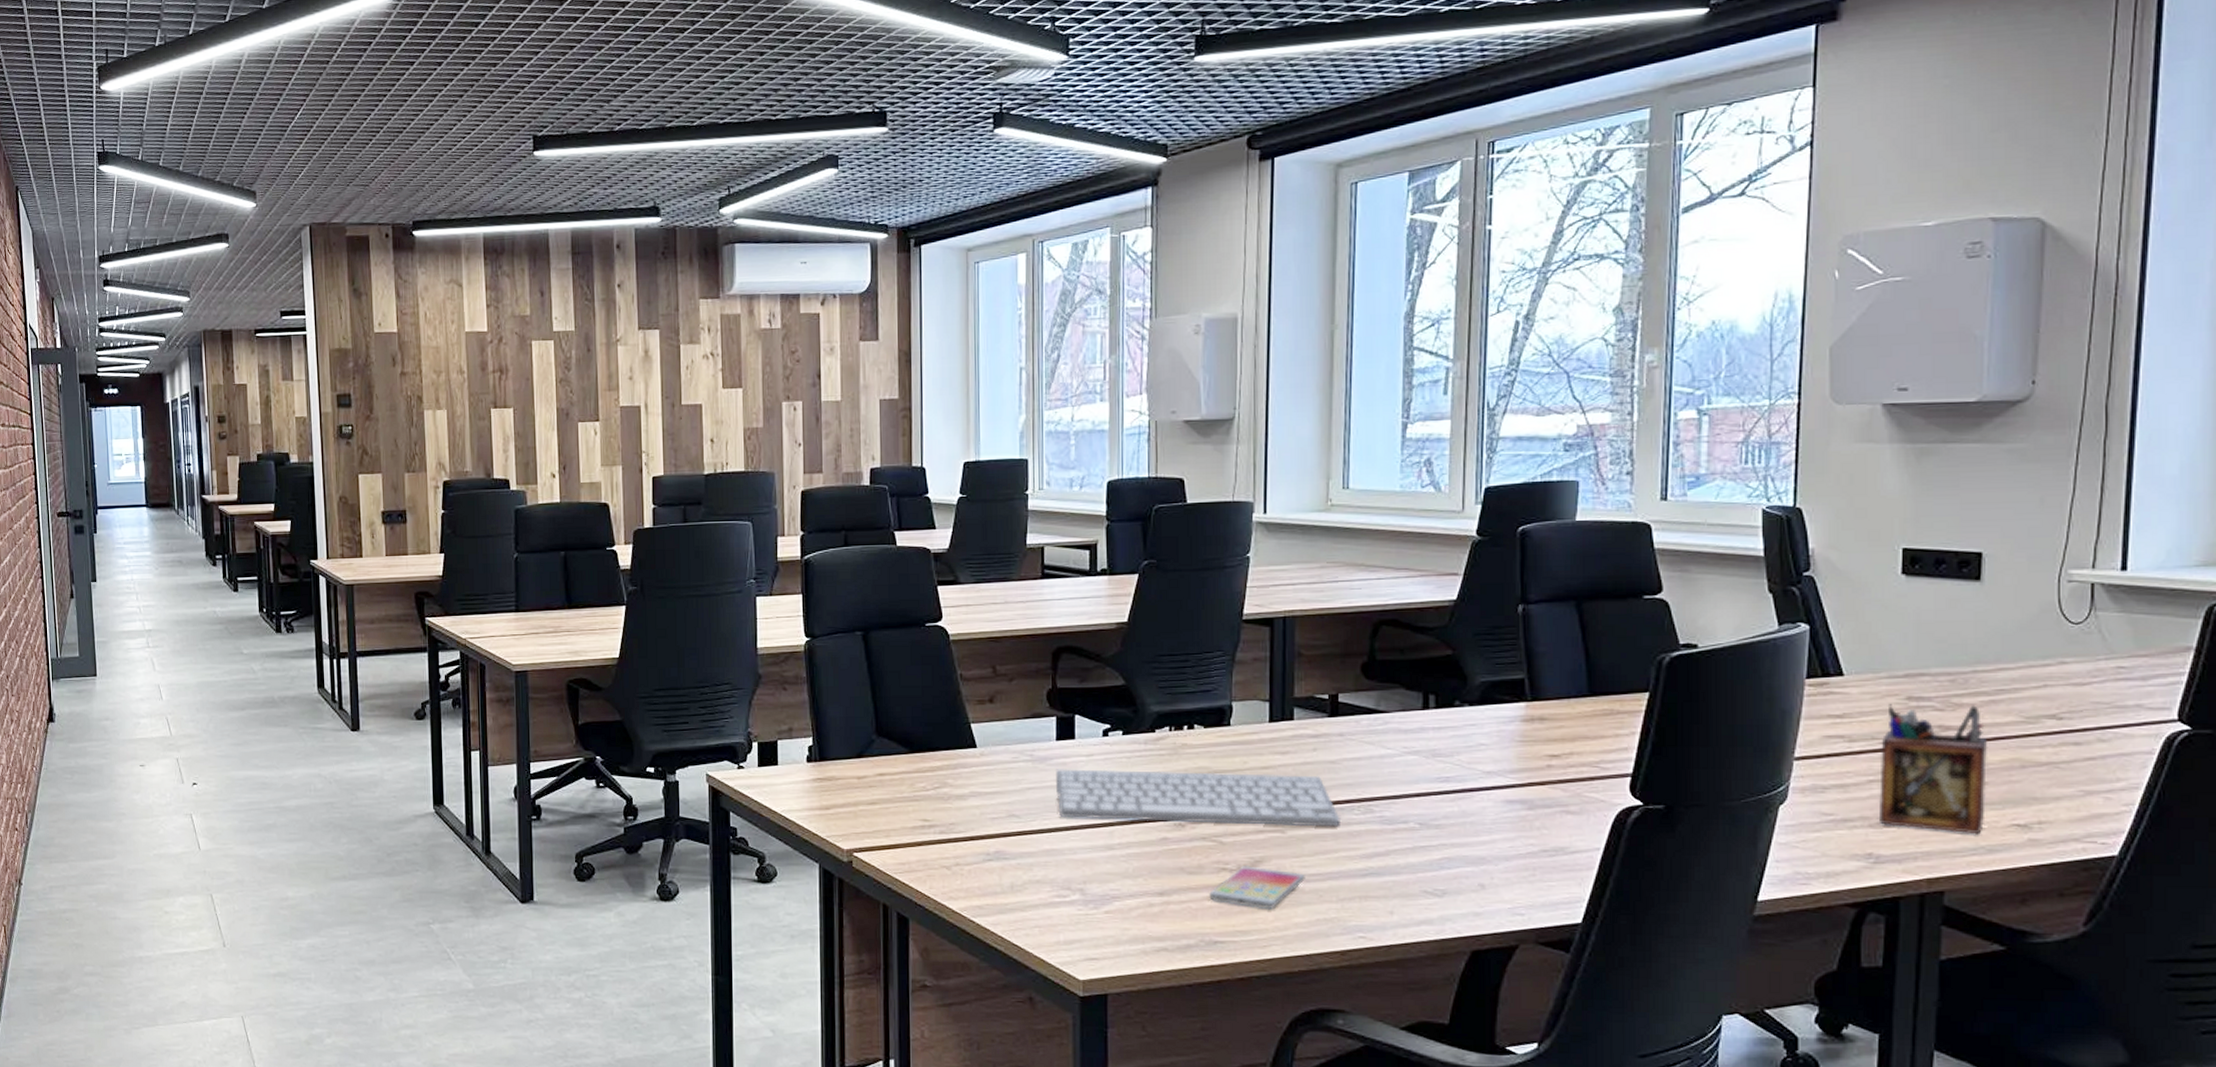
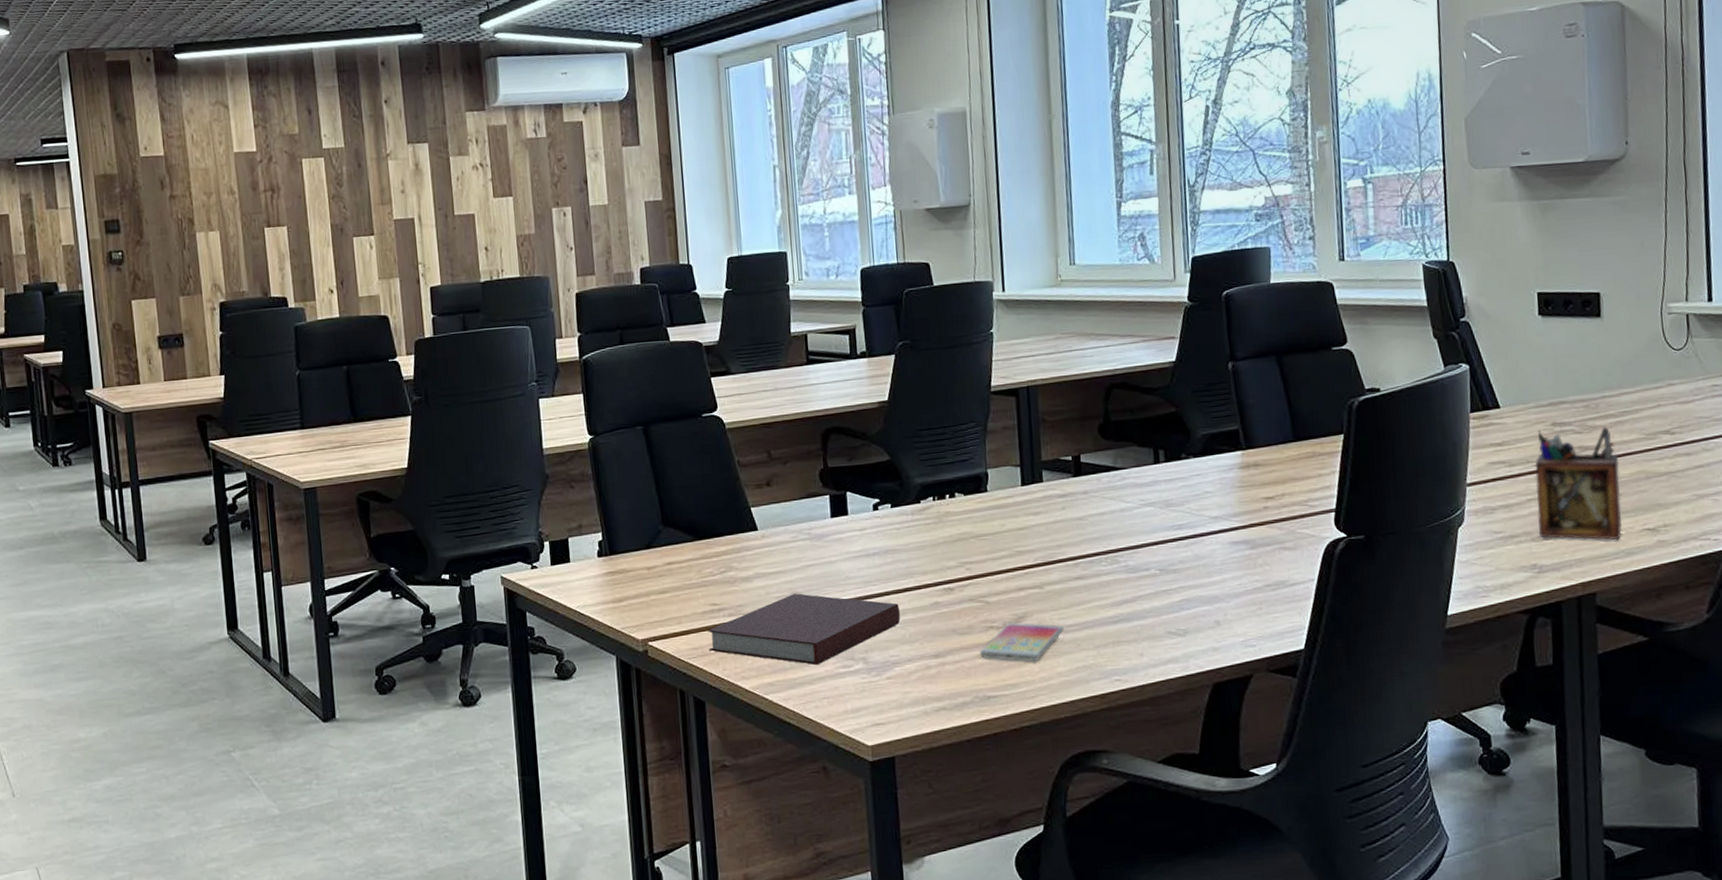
notebook: none [916,816,1124,892] -> present [708,593,901,666]
computer keyboard: present [1055,769,1340,827] -> none [831,532,1091,591]

